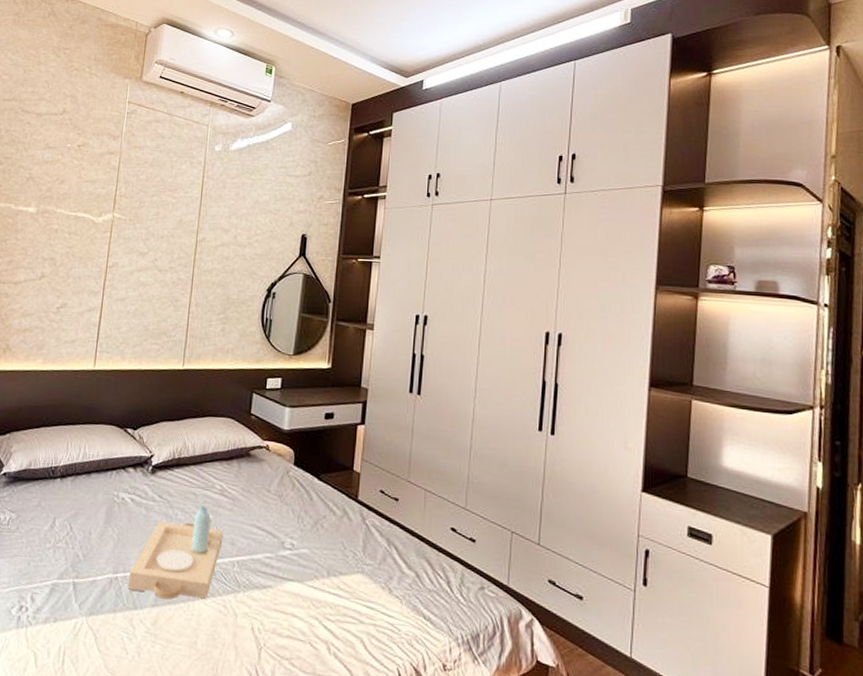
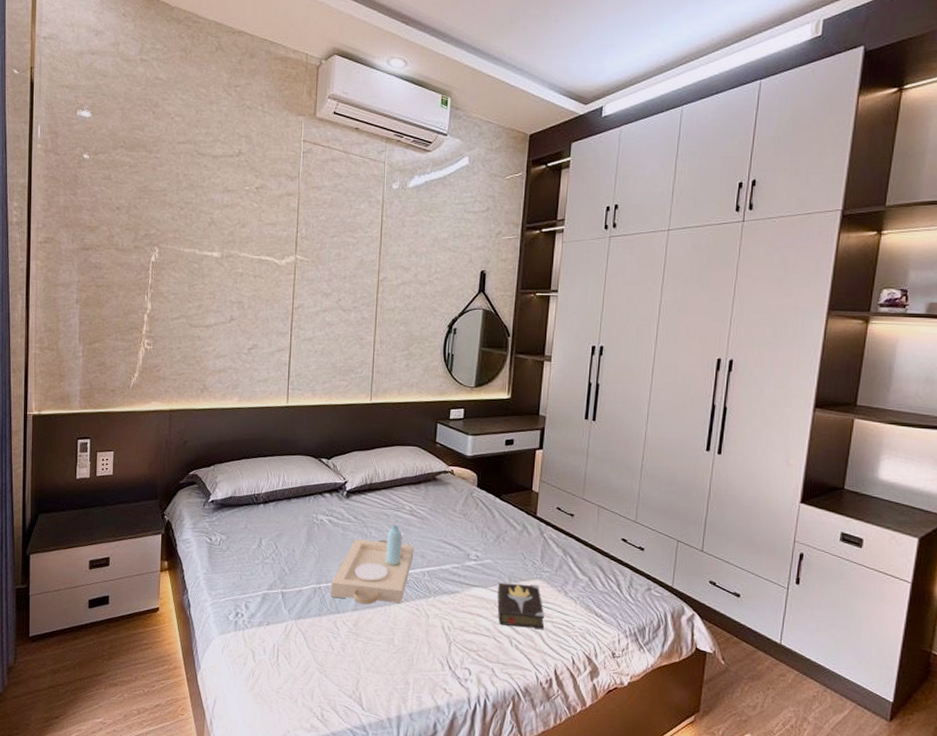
hardback book: none [314,576,367,635] -> present [497,582,545,630]

